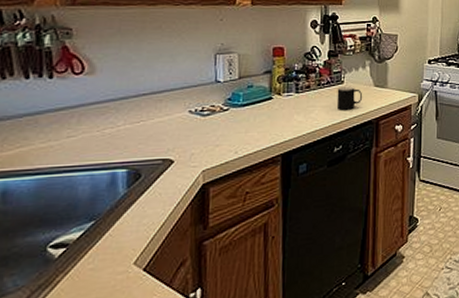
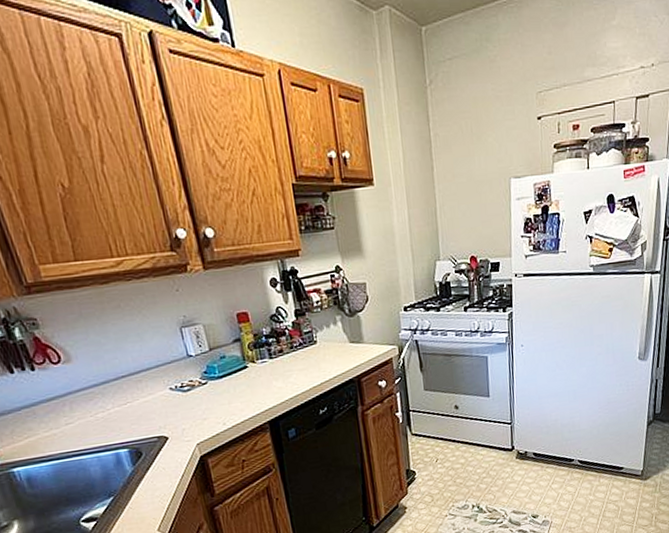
cup: present [336,86,363,110] -> none [311,345,340,372]

